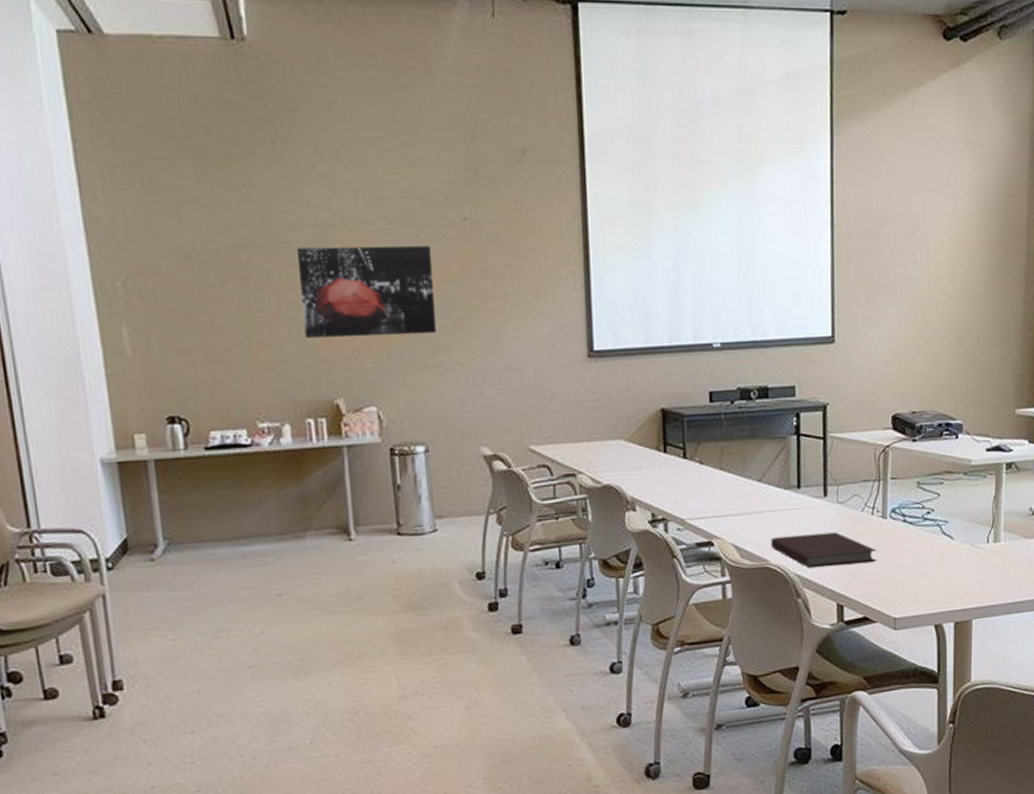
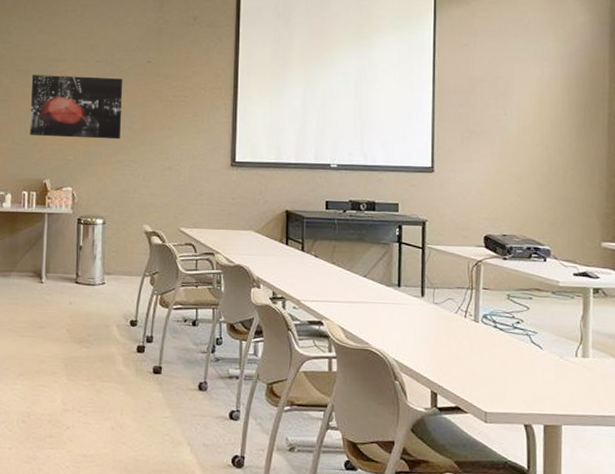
notebook: present [771,532,877,568] -> none [373,325,469,360]

